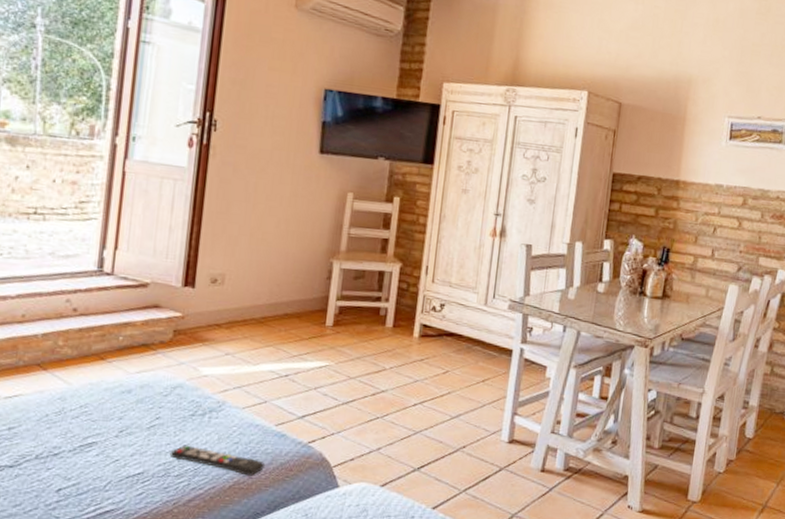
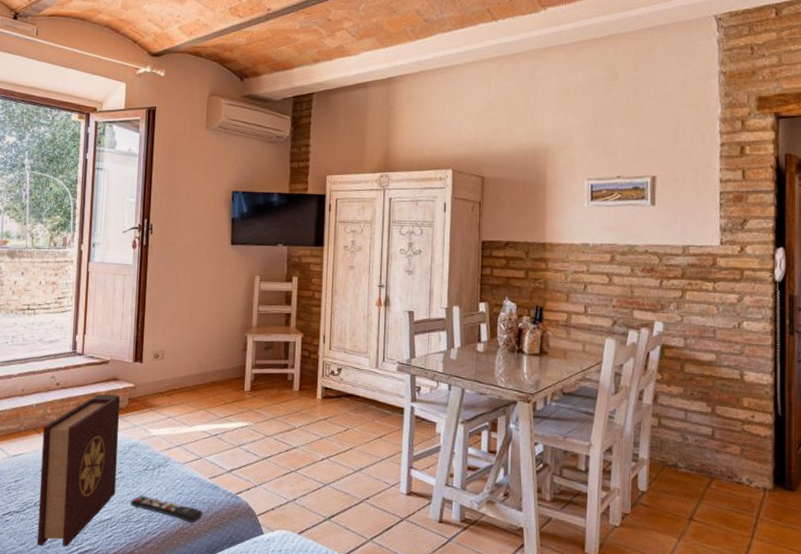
book: none [37,324,162,507] -> present [37,394,120,546]

